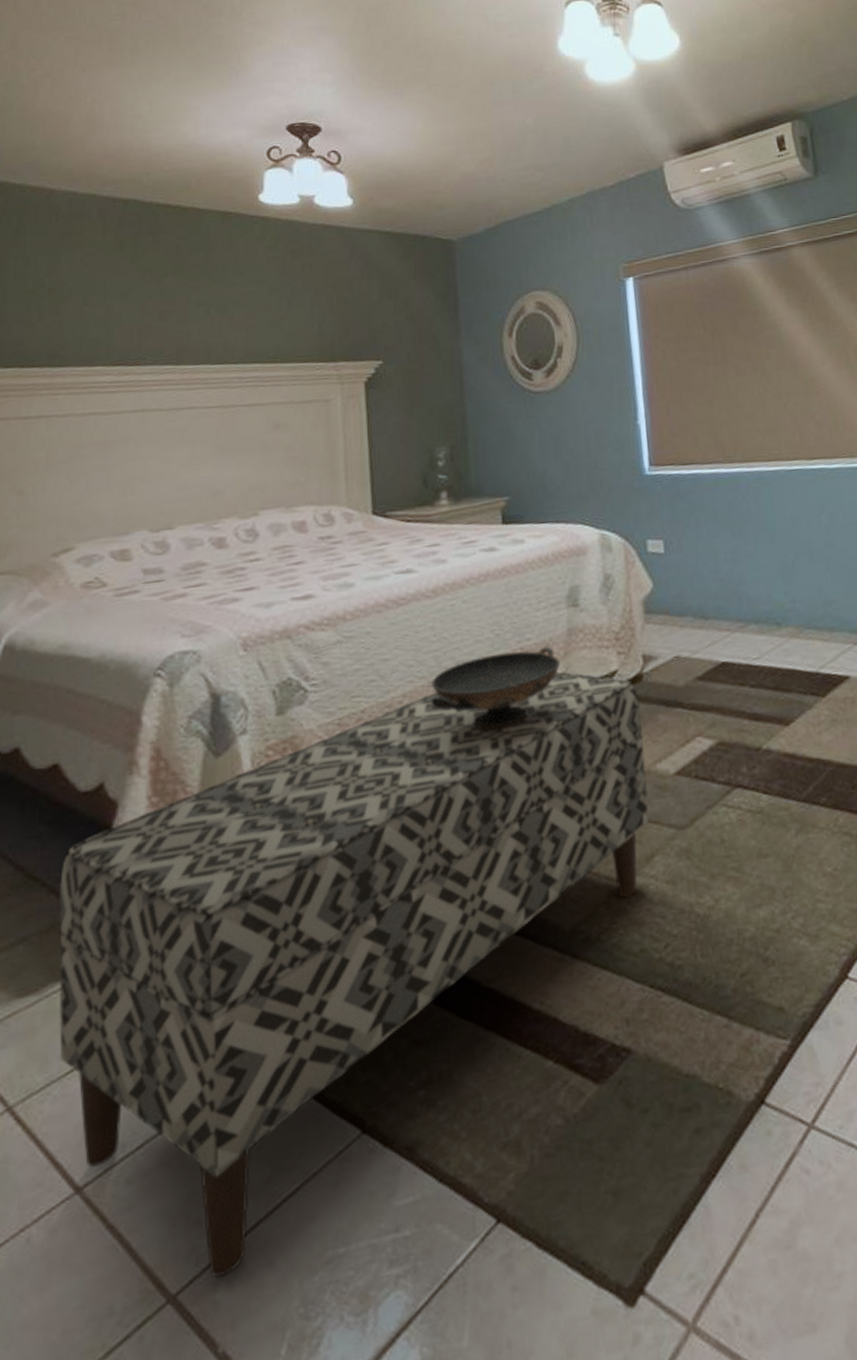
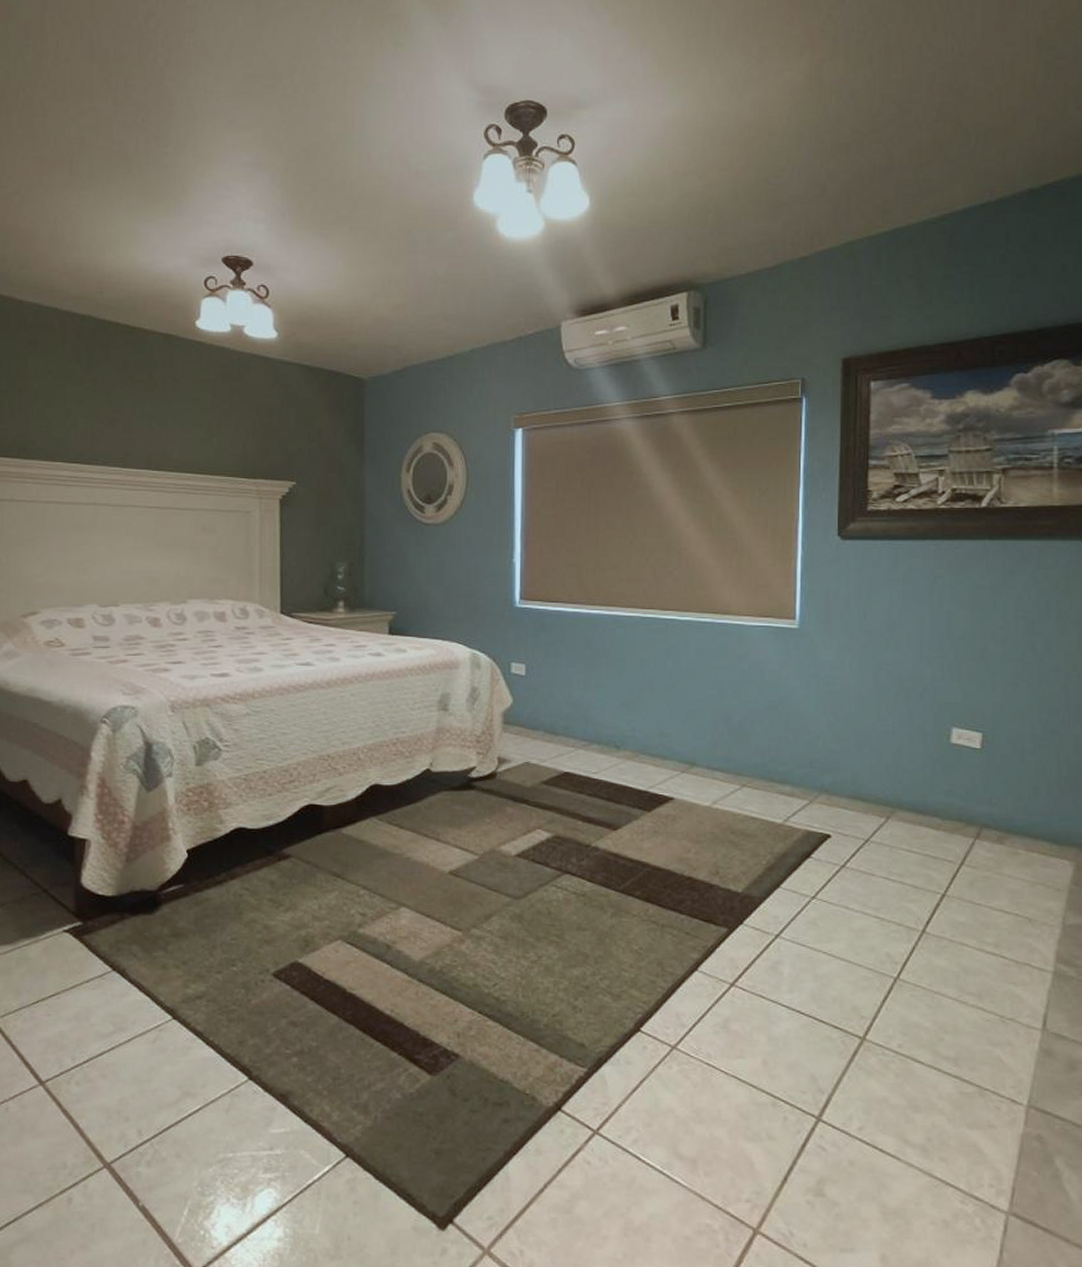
bench: present [58,671,650,1278] -> none [27,761,492,1157]
decorative bowl: present [431,646,561,732] -> none [320,739,429,802]

